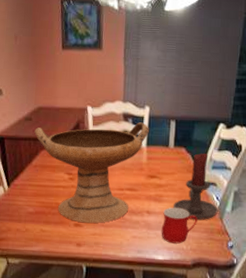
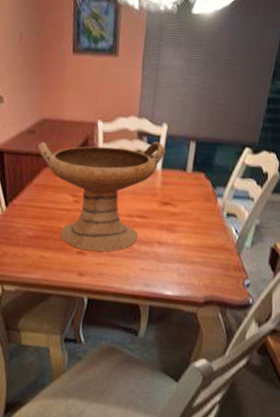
mug: present [161,207,197,244] -> none [171,238,213,279]
candle holder: present [173,153,218,220] -> none [187,180,237,255]

